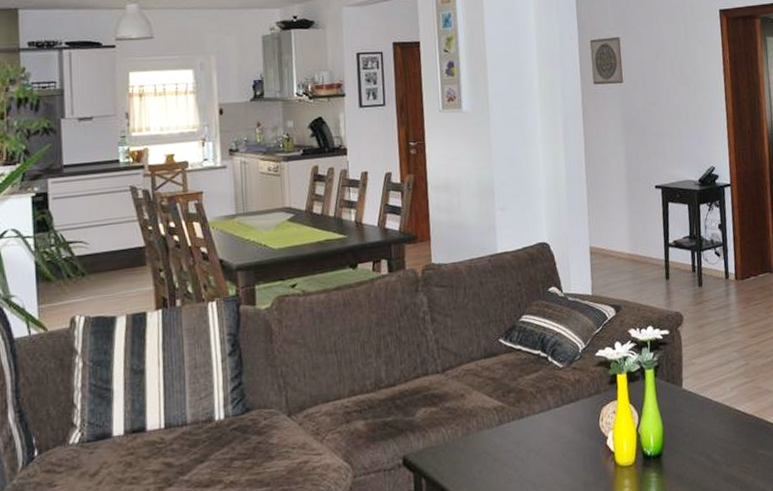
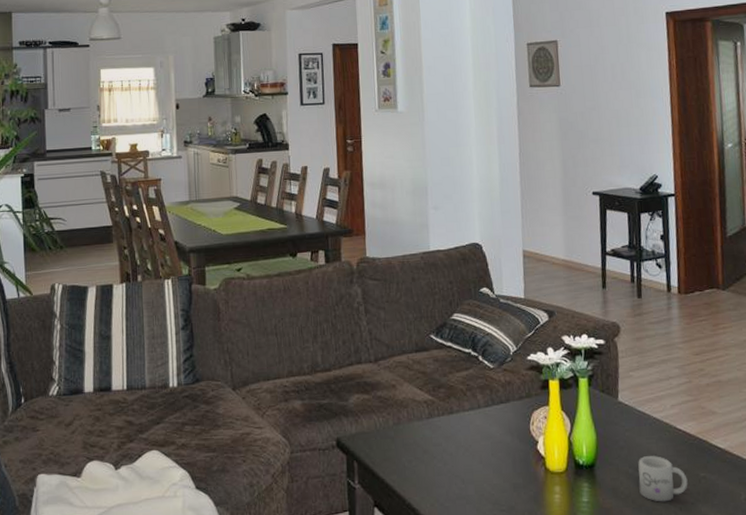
mug: none [702,438,748,484] -> present [638,456,688,502]

